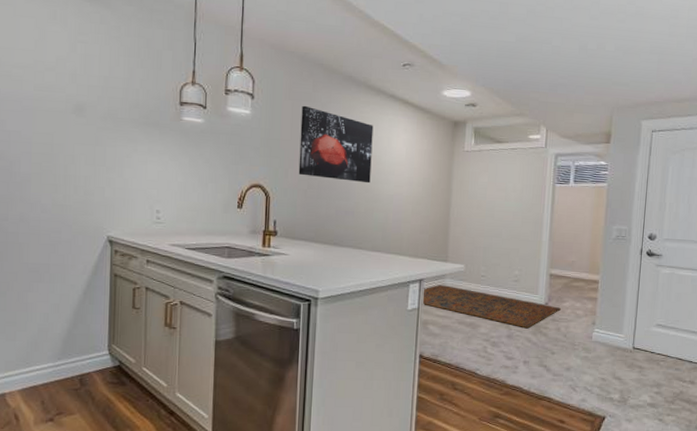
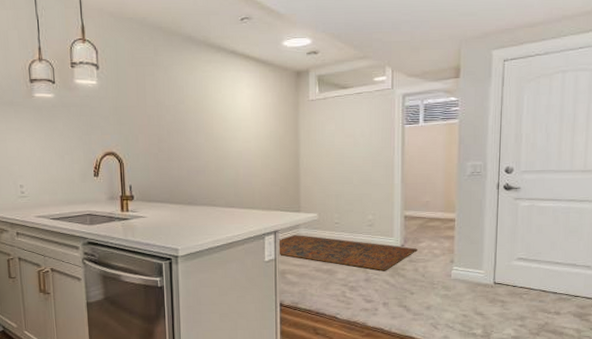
wall art: present [298,105,374,184] -> none [145,70,218,142]

